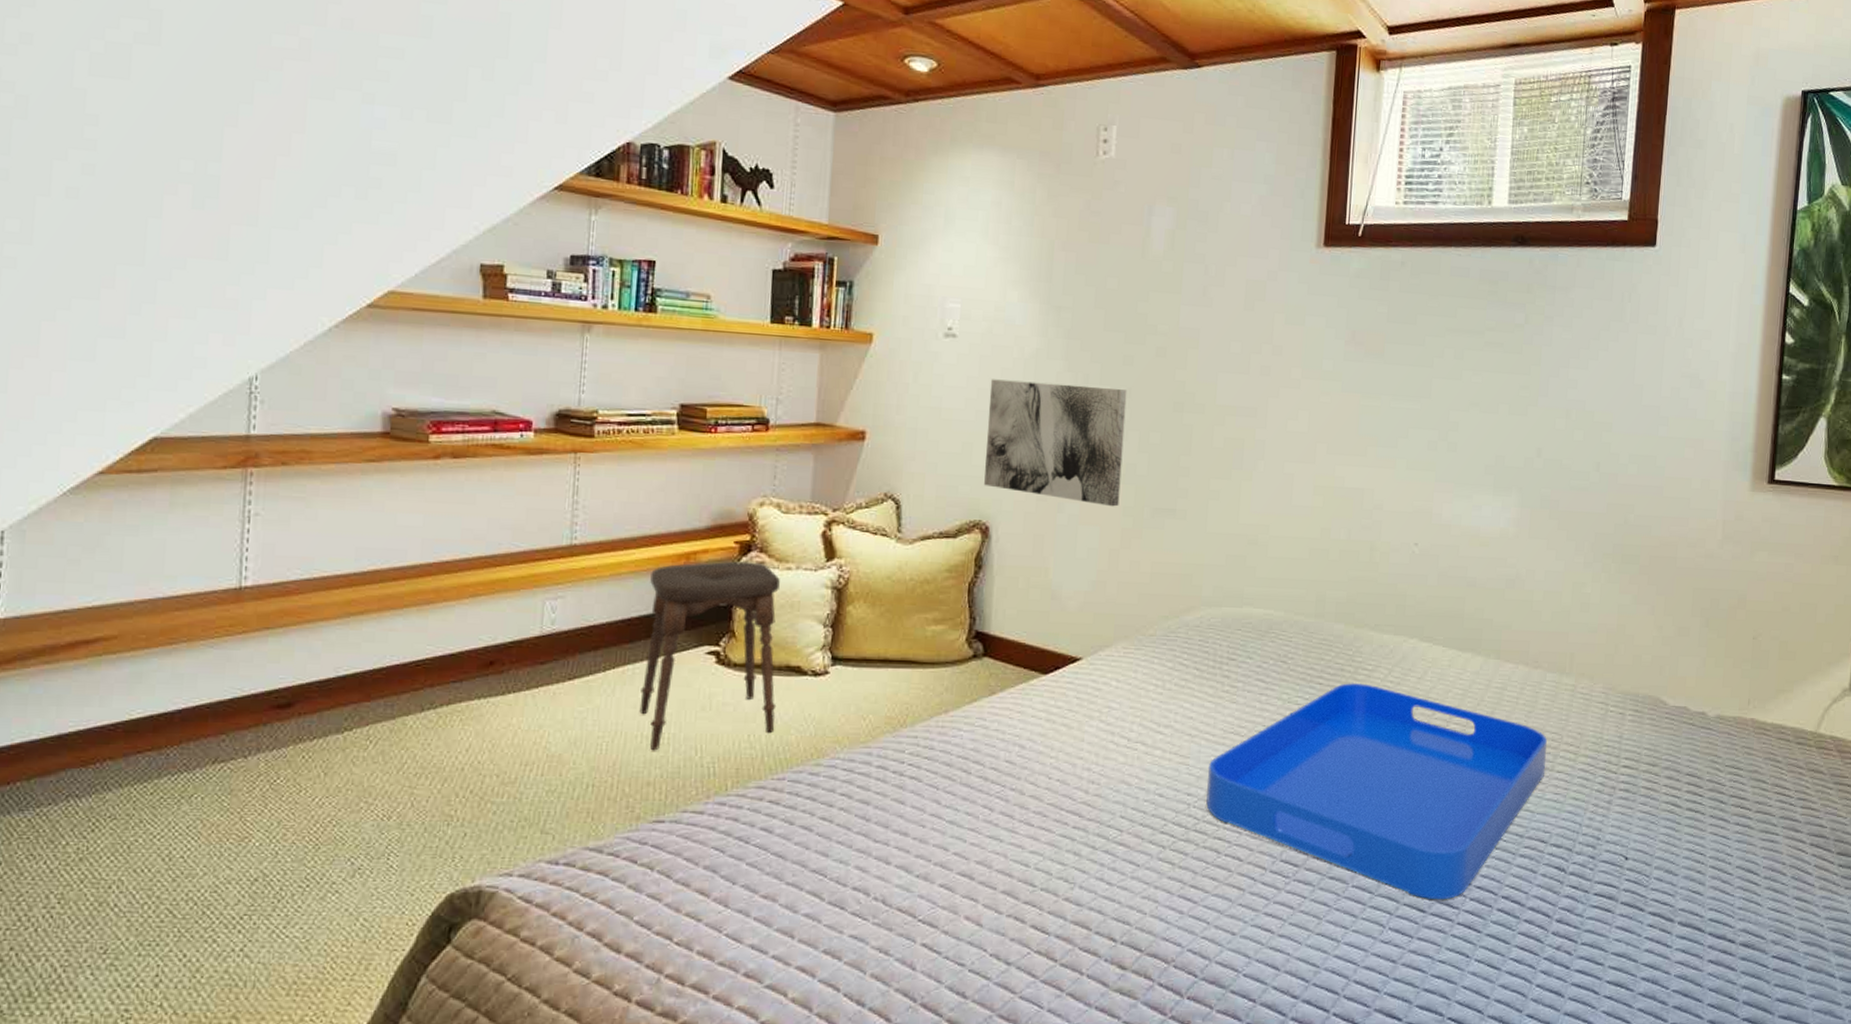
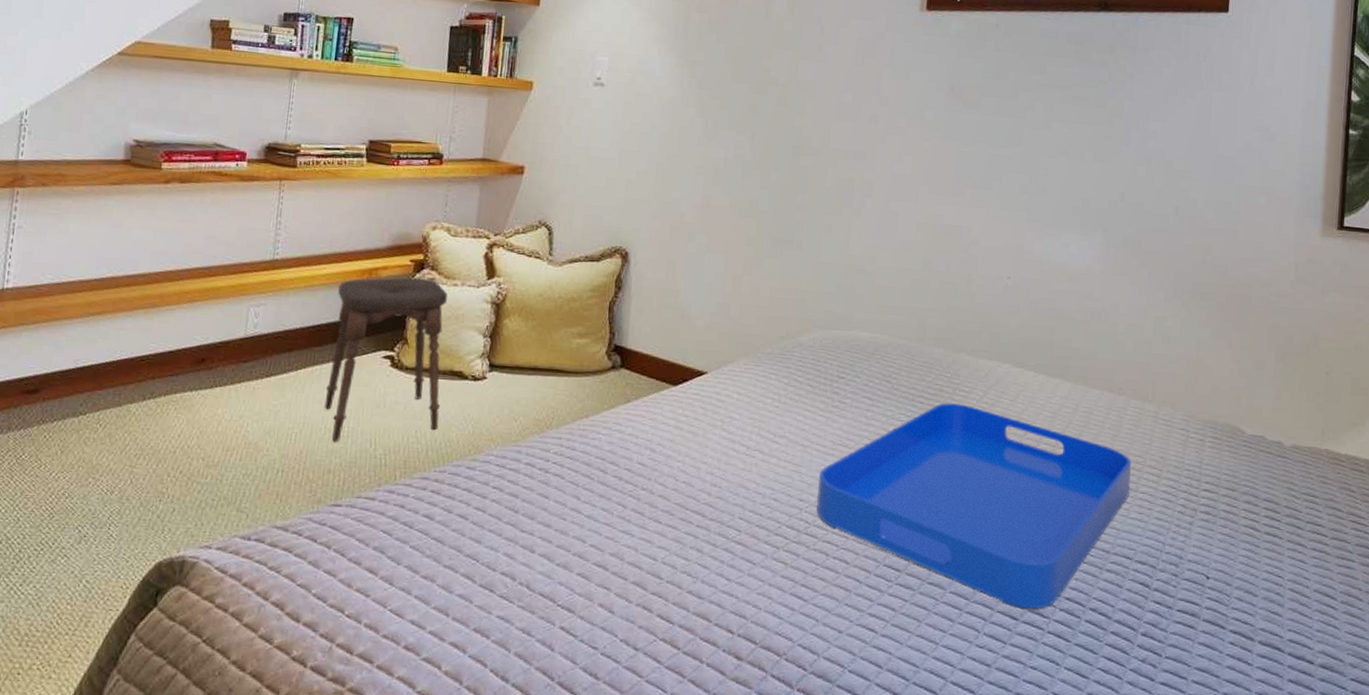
wall art: present [984,379,1127,507] -> none [625,123,752,237]

